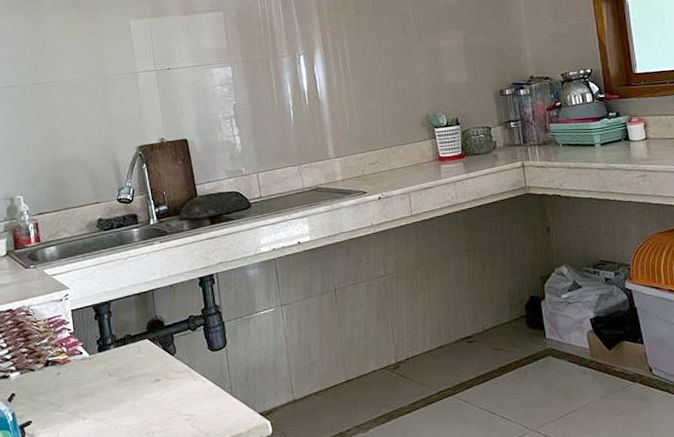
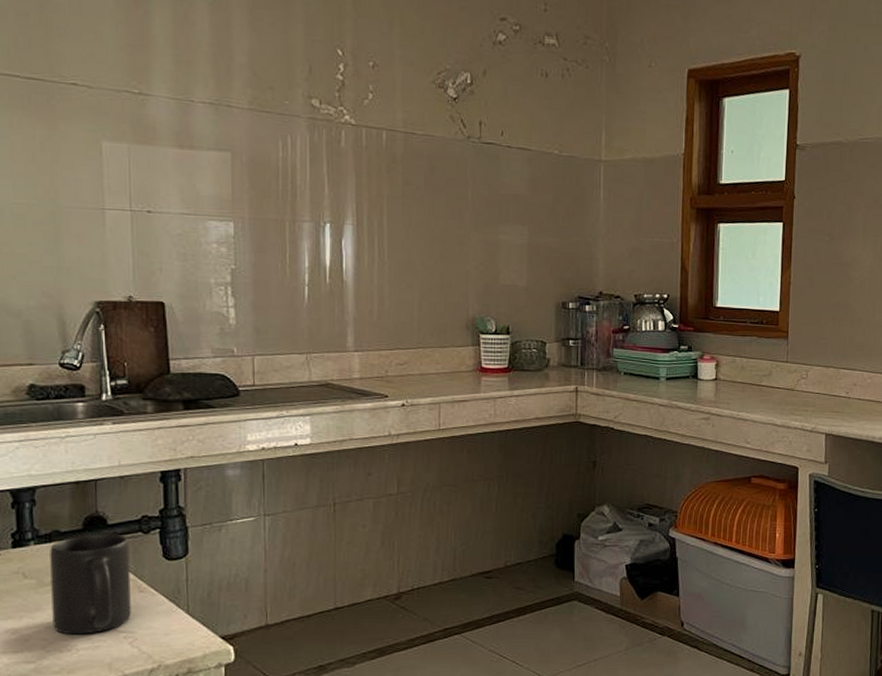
mug: none [125,333,190,421] -> present [50,534,131,635]

